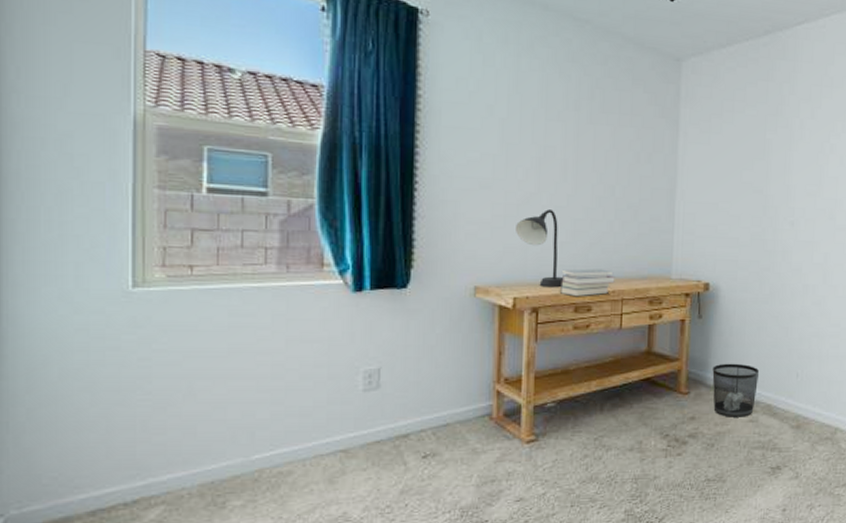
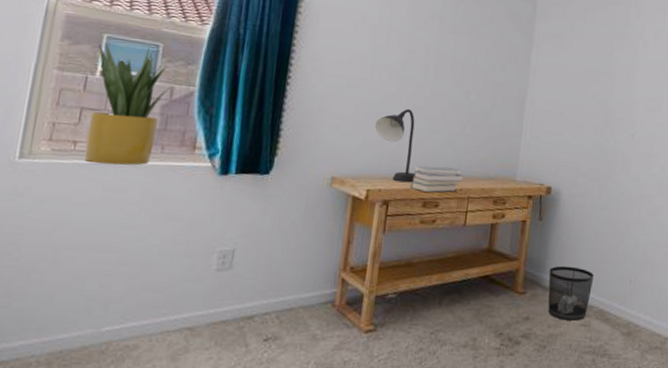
planter: none [201,155,289,289] -> present [84,43,173,166]

